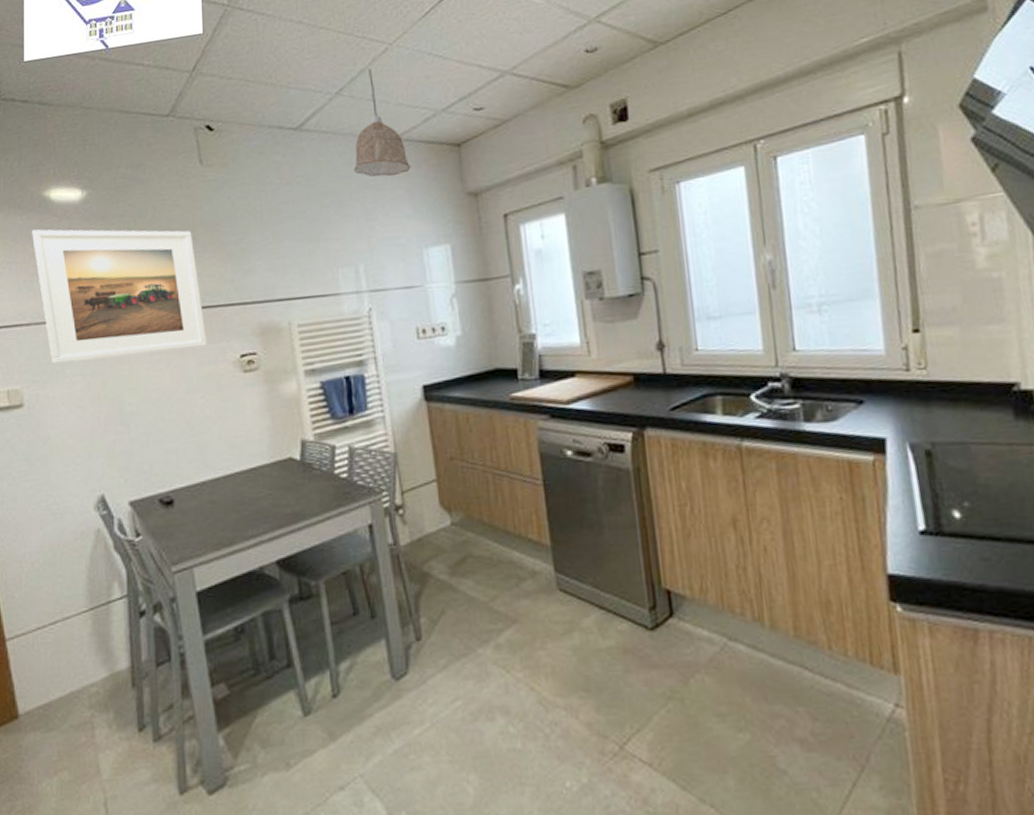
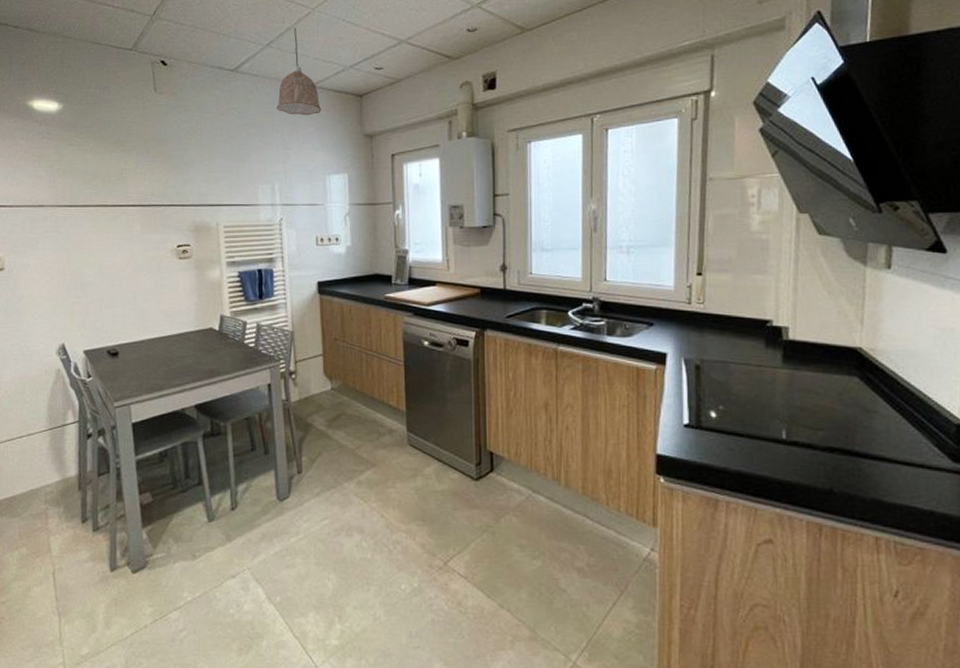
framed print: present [32,229,207,364] -> none [17,131,152,239]

